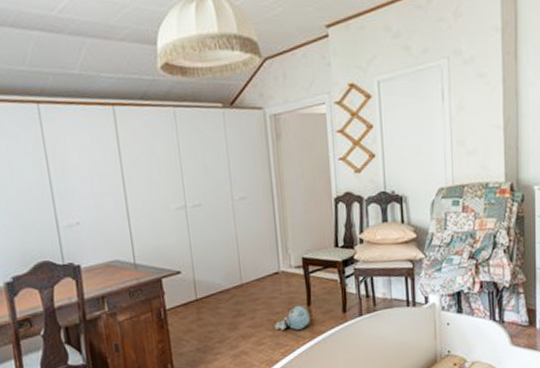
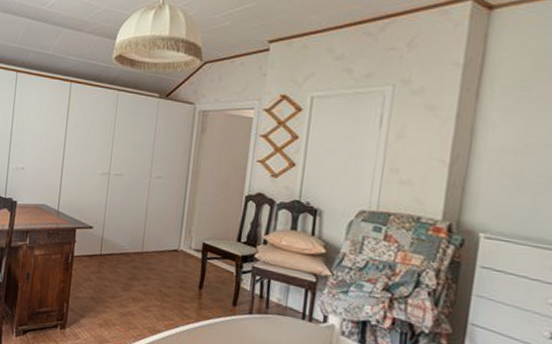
plush toy: present [274,305,310,331] -> none [163,285,199,309]

